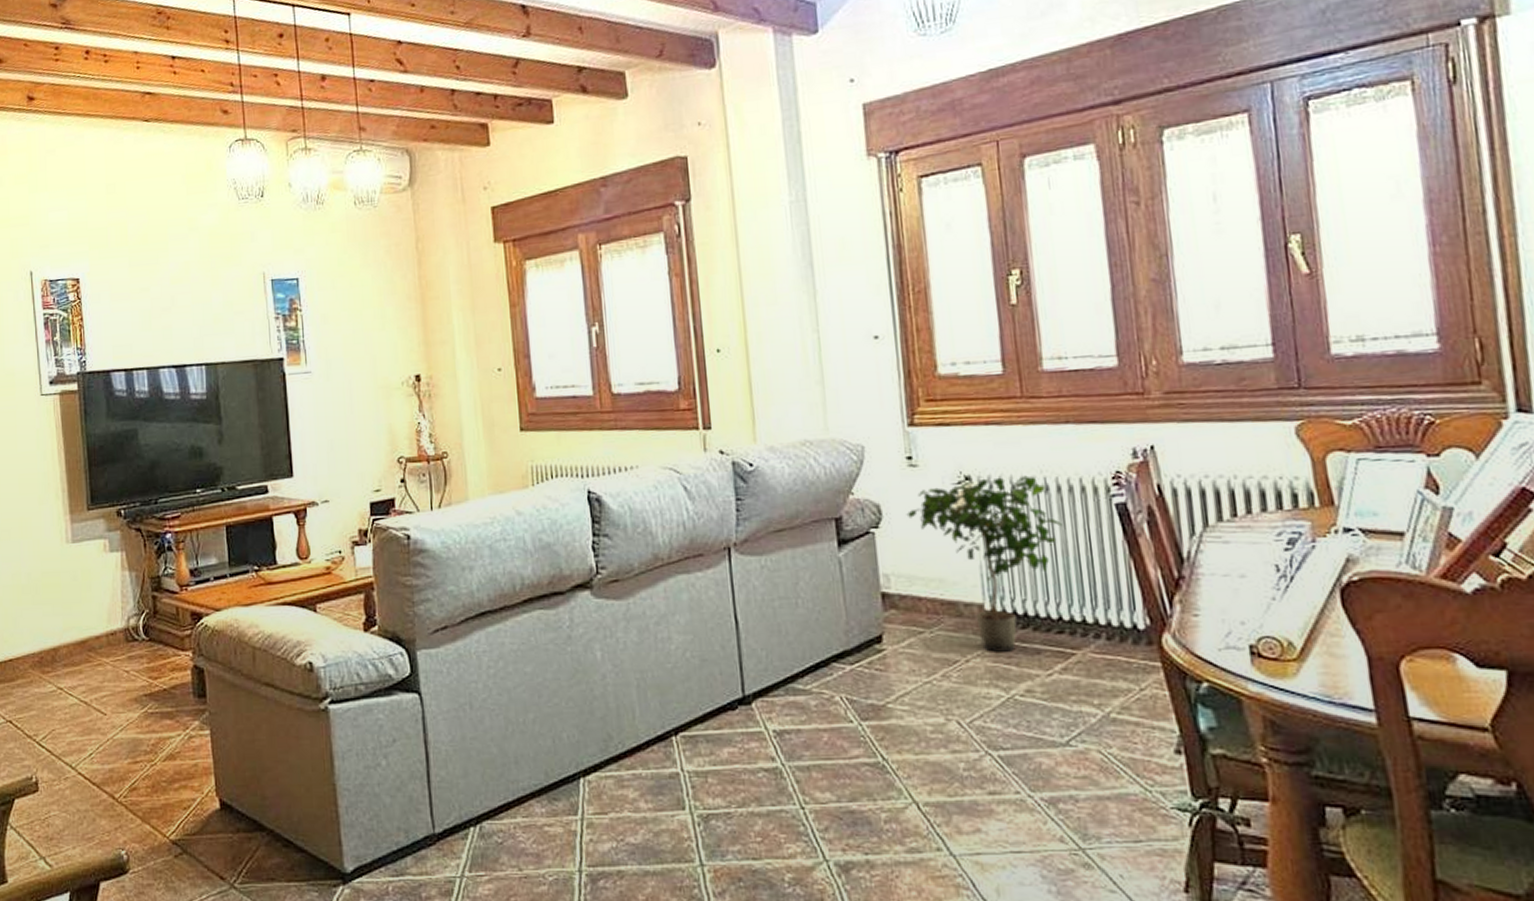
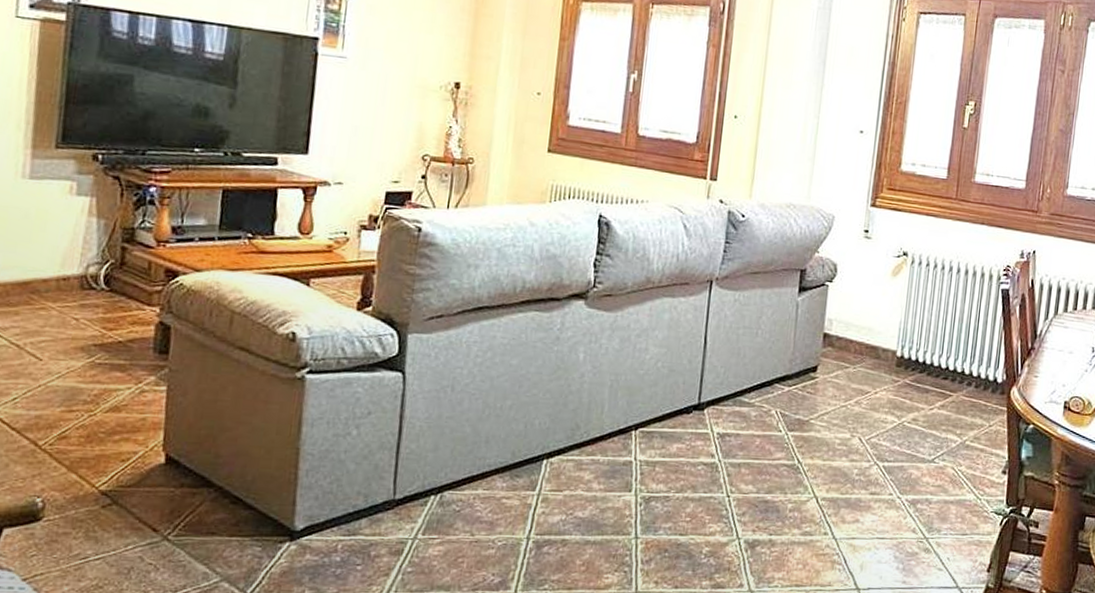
potted plant: present [906,475,1062,652] -> none [855,255,963,389]

